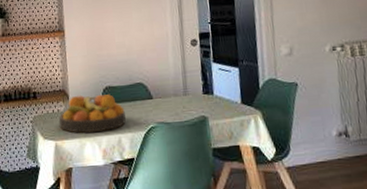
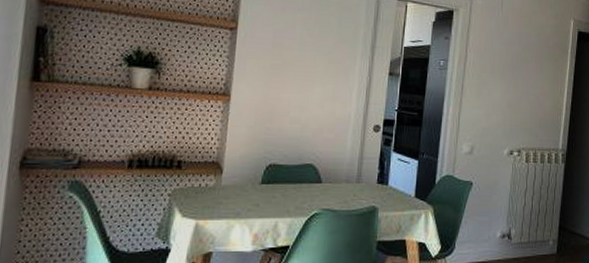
fruit bowl: present [58,94,126,133] -> none [204,171,288,214]

